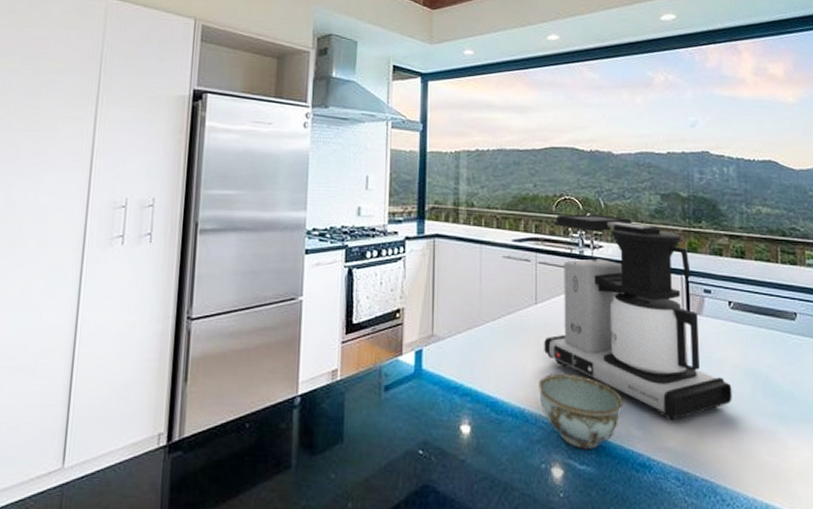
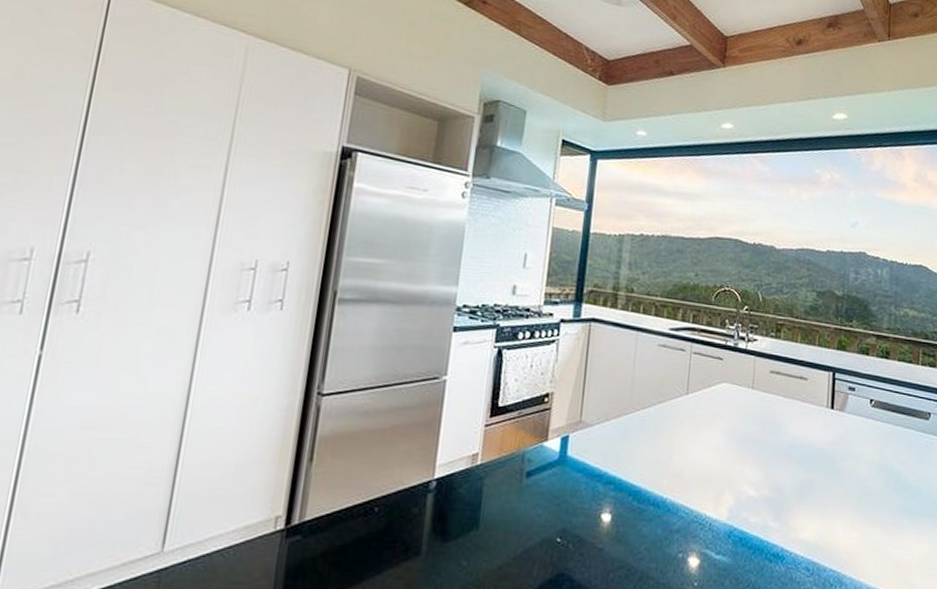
bowl: present [539,374,623,450] -> none [682,464,763,540]
coffee maker: present [544,214,732,420] -> none [691,306,866,513]

